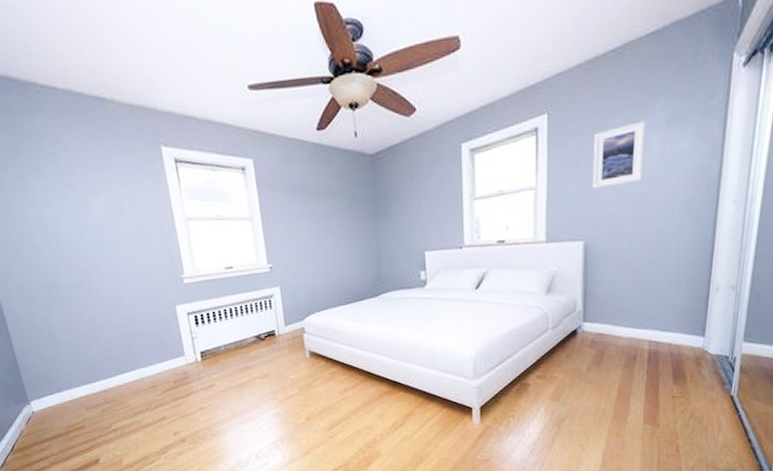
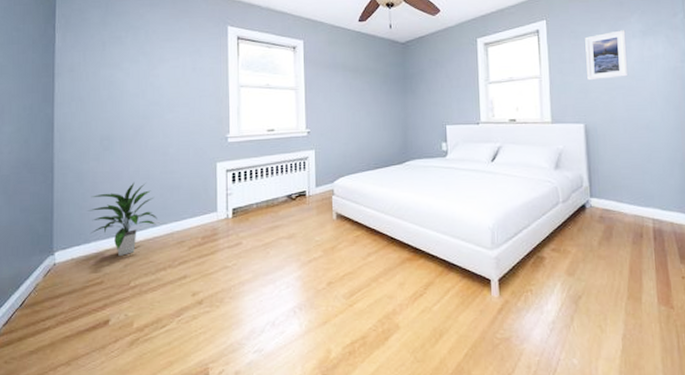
indoor plant: none [52,330,125,402] -> present [88,182,157,256]

